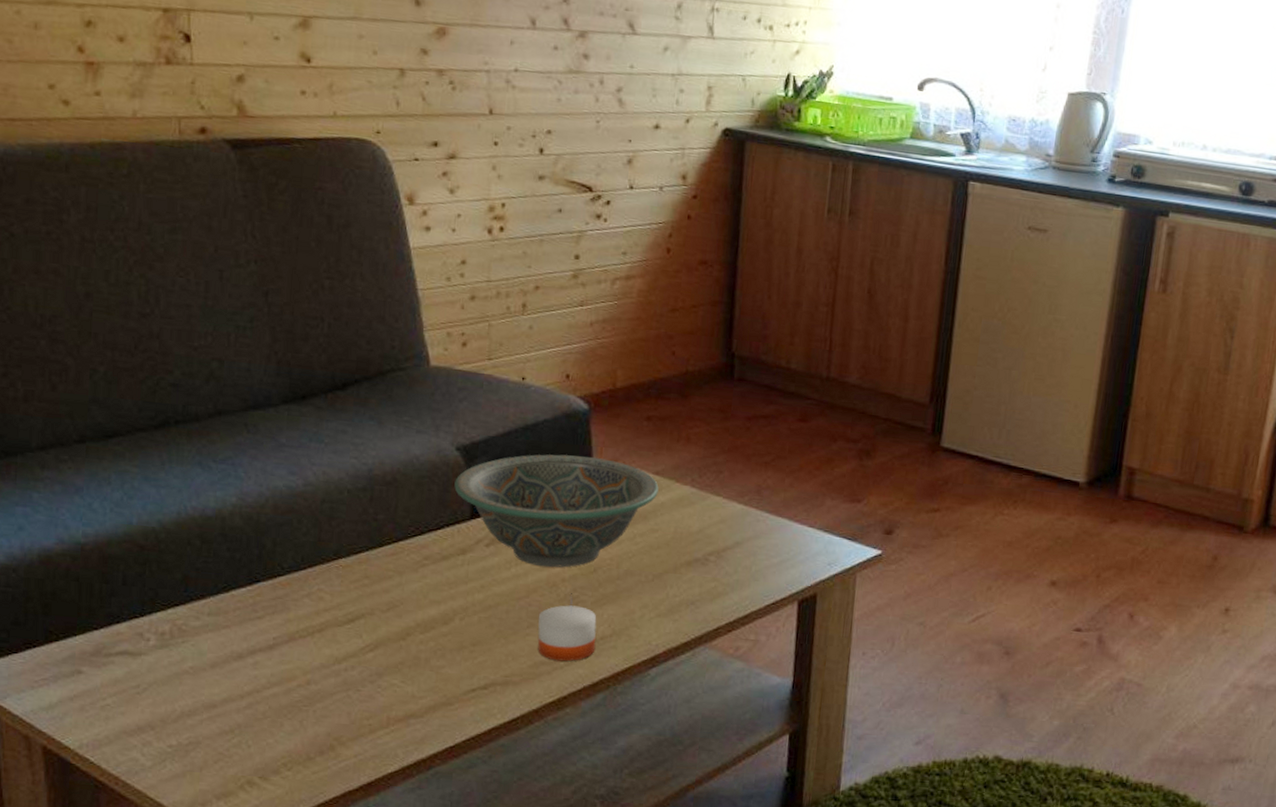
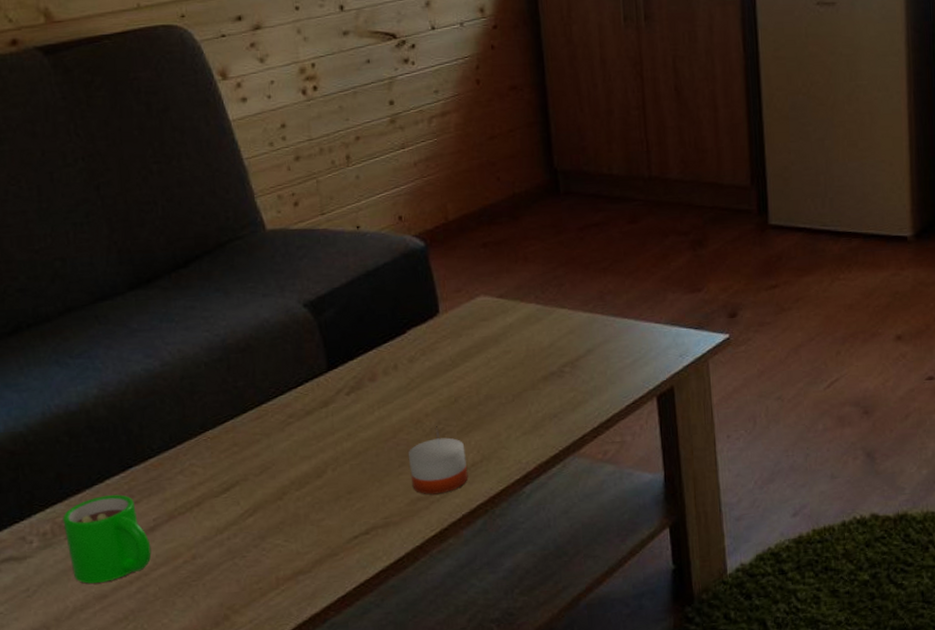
mug: none [183,605,267,692] -> present [62,494,152,584]
decorative bowl: present [454,454,659,568] -> none [307,291,505,406]

